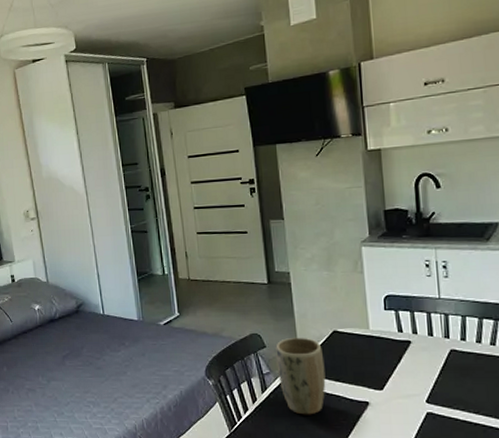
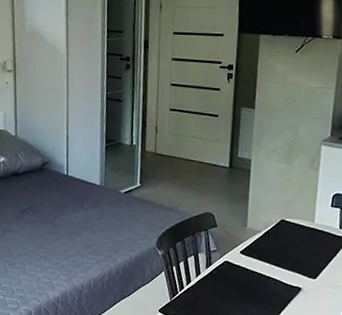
plant pot: present [276,337,326,415] -> none [224,220,269,294]

